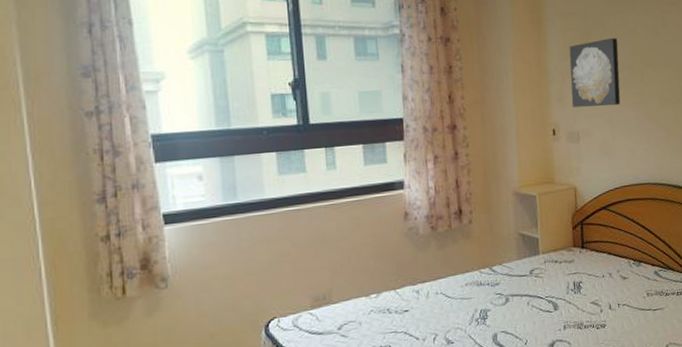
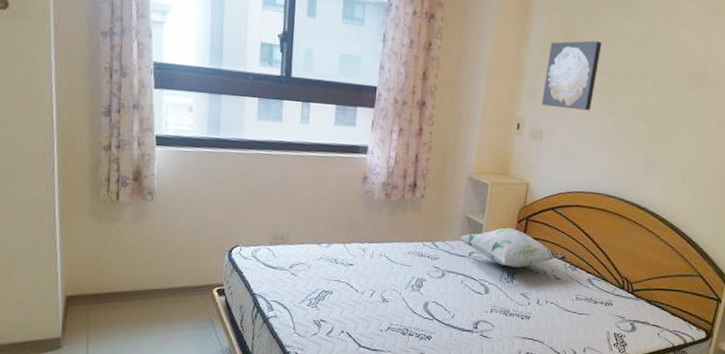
decorative pillow: none [516,235,629,277] -> present [459,227,566,268]

